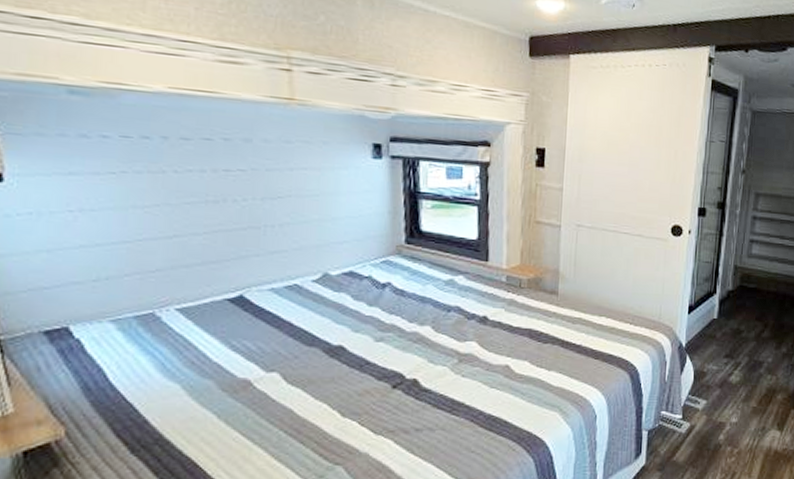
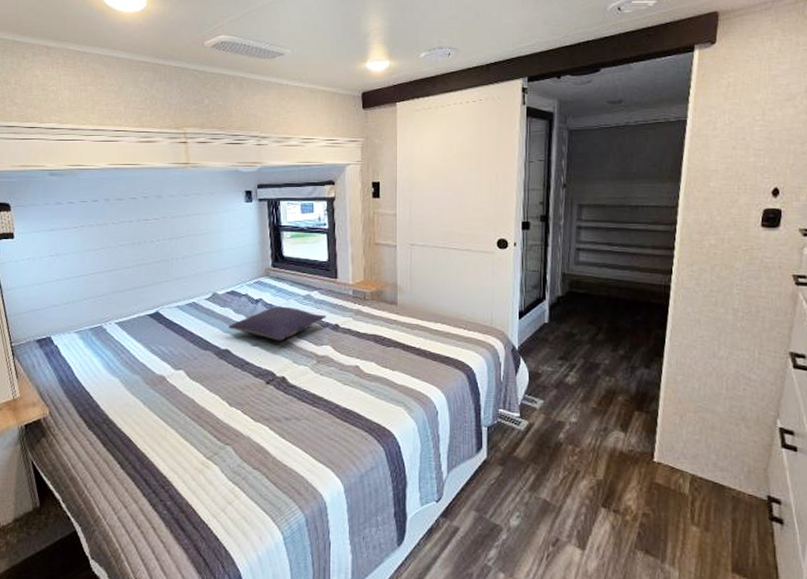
pillow: none [343,292,473,335] -> present [228,306,326,341]

